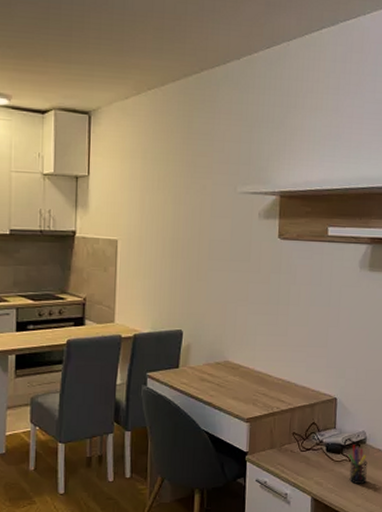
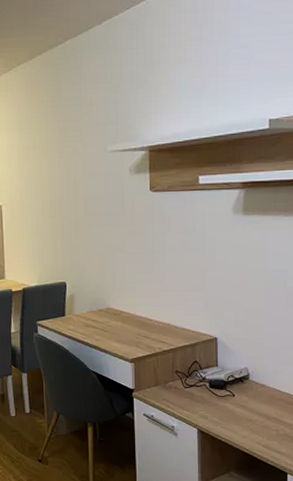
pen holder: present [348,445,368,484] -> none [232,381,252,417]

